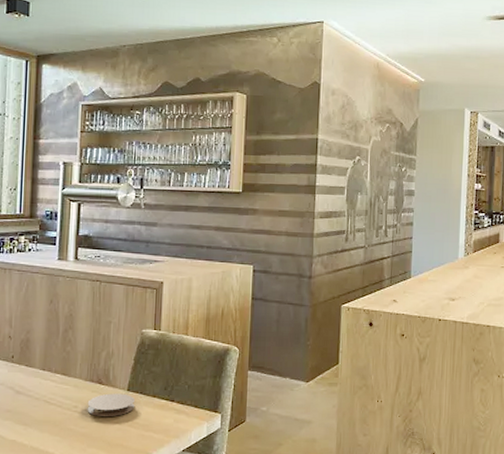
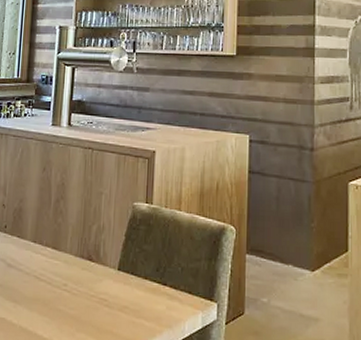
coaster: present [87,393,136,416] -> none [76,272,126,299]

